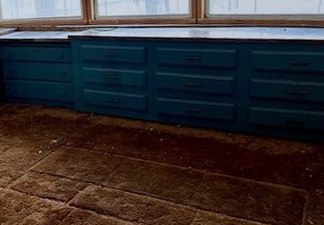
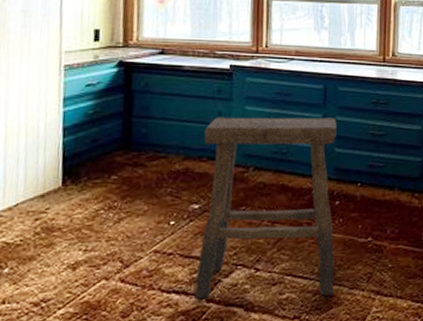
stool: none [55,73,163,207] -> present [194,117,337,300]

